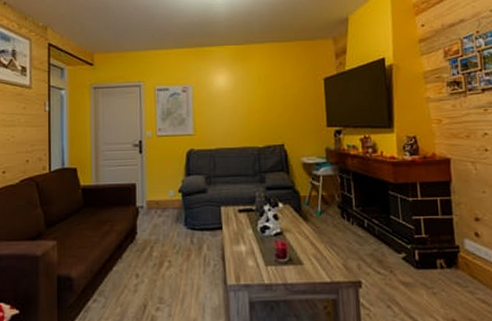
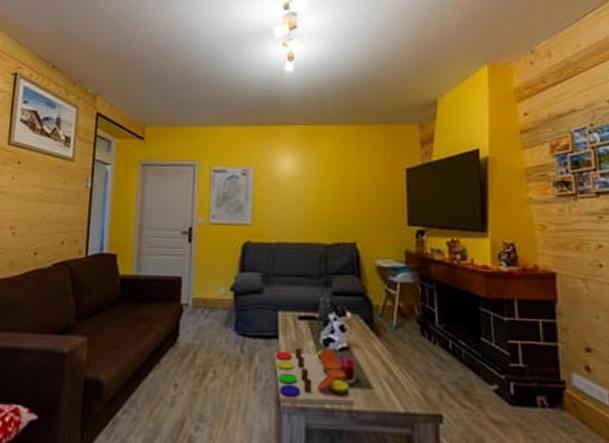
board game: none [219,235,288,283] -> present [274,347,354,406]

